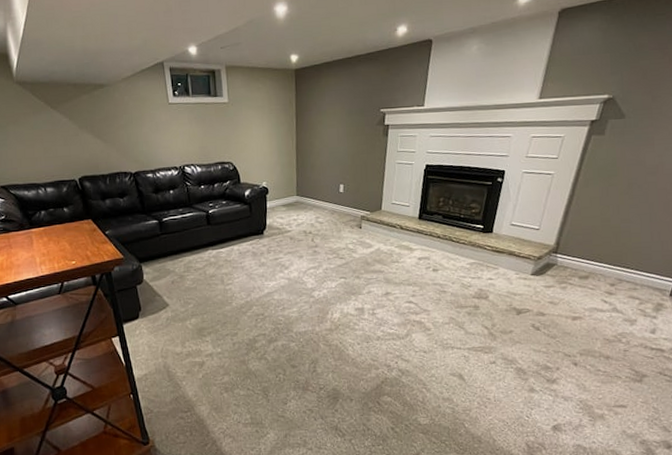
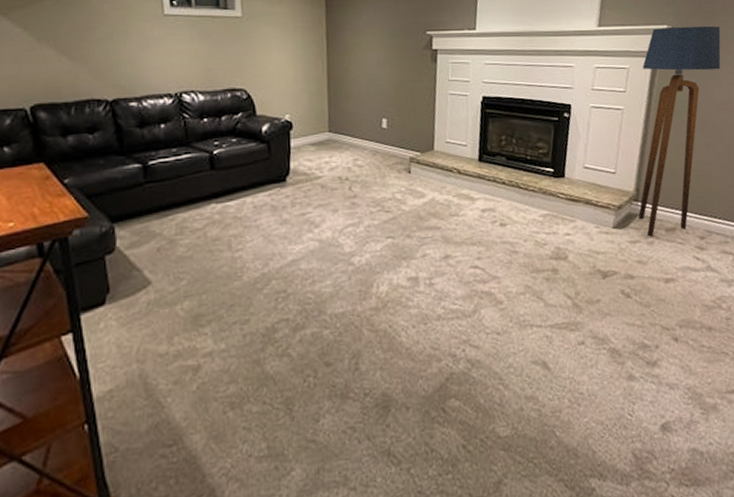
floor lamp: none [555,94,663,283] -> present [637,26,721,237]

